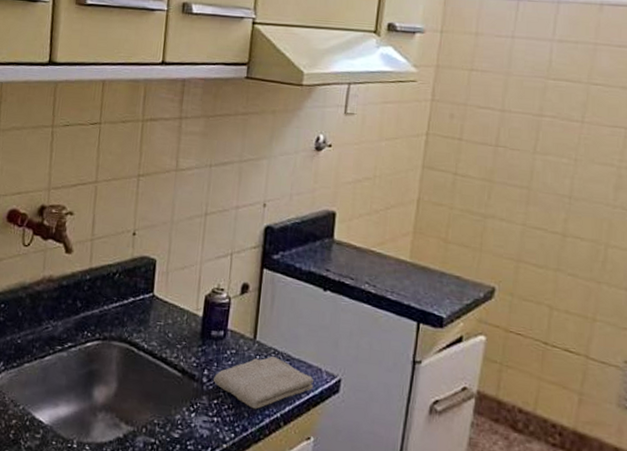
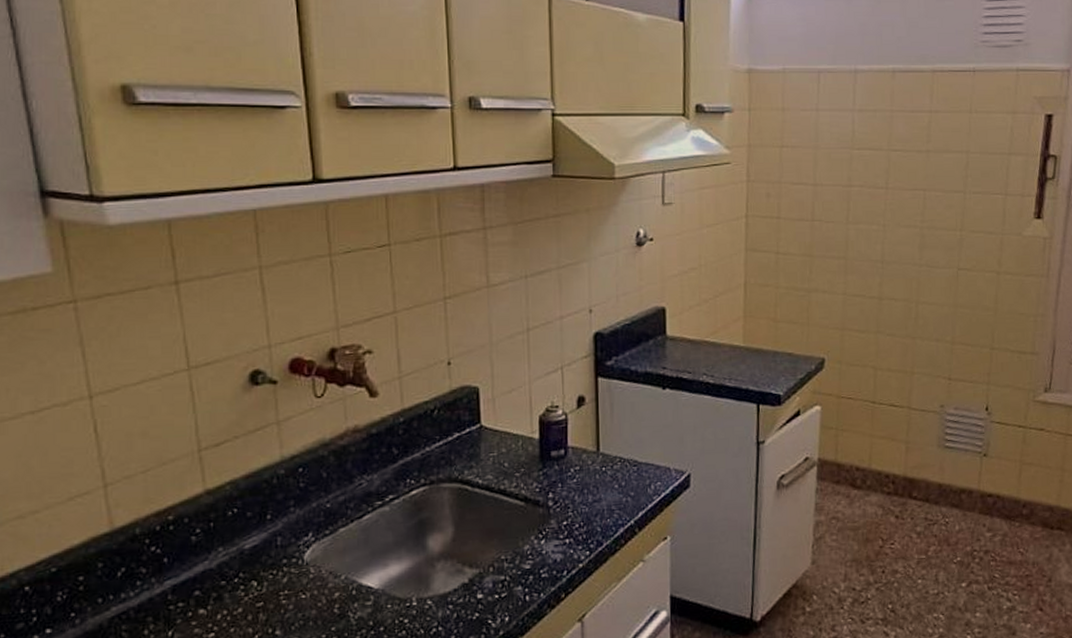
washcloth: present [213,356,314,410] -> none [559,465,663,522]

